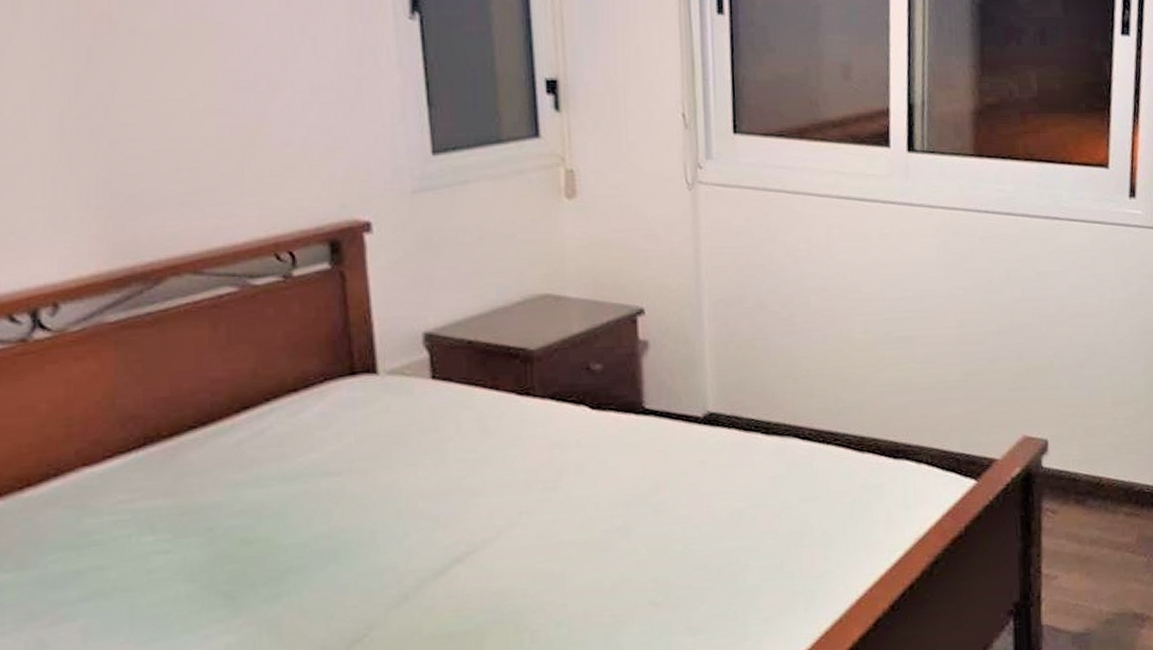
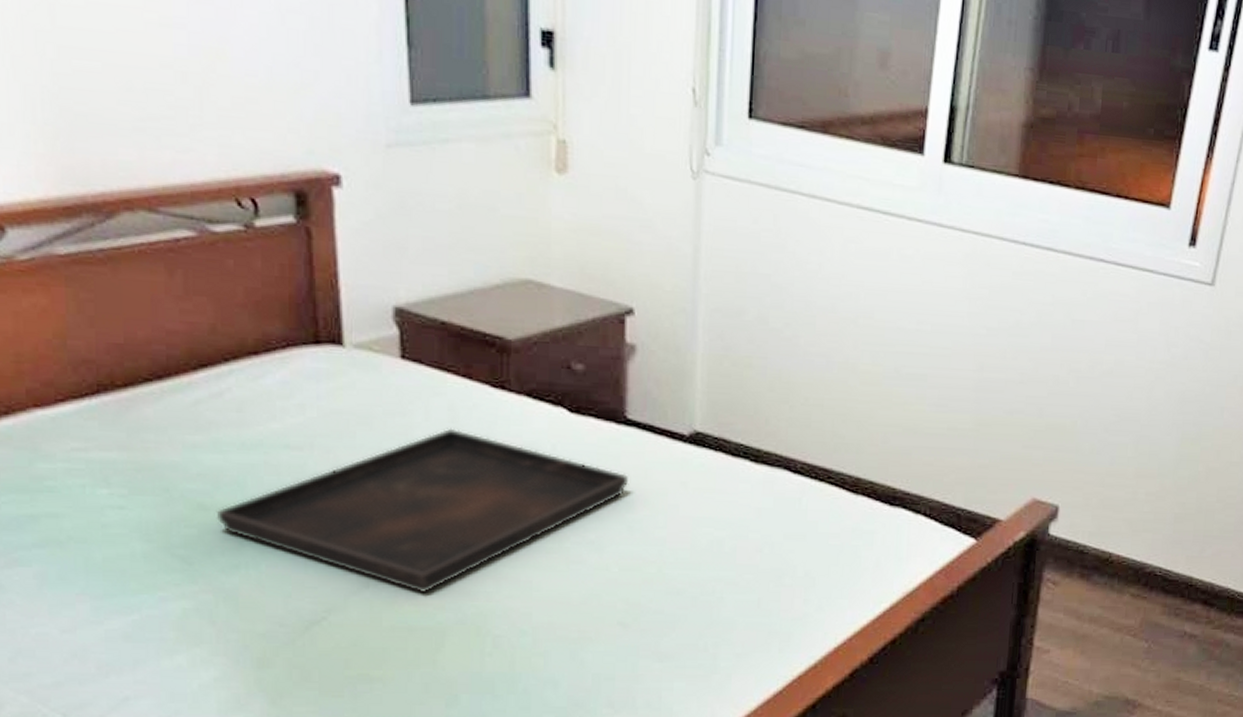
serving tray: none [258,437,651,599] -> present [216,428,629,594]

